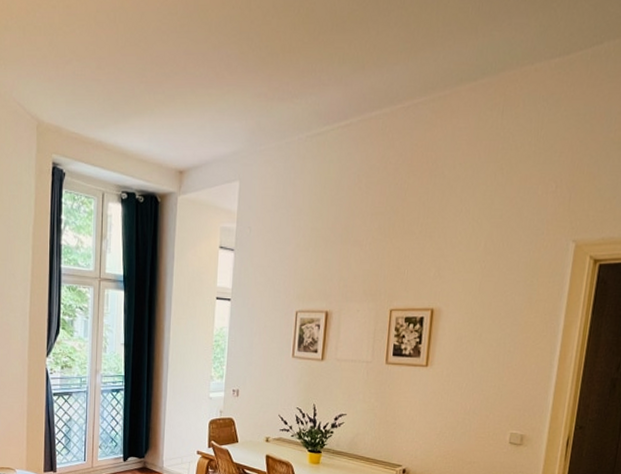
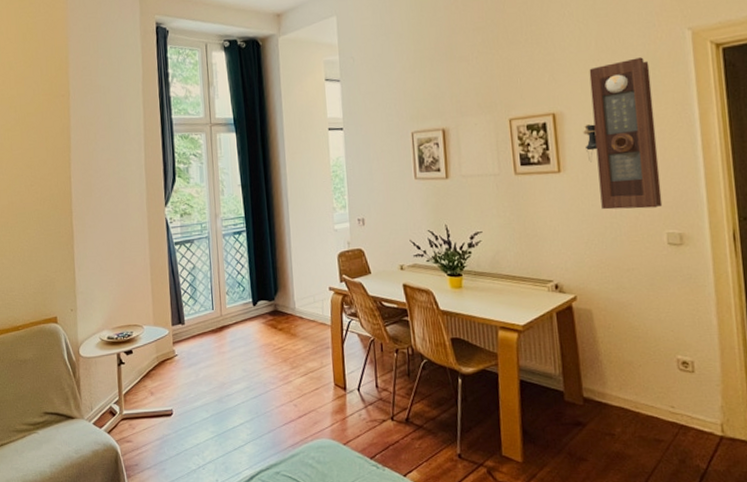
pendulum clock: none [454,264,530,409] -> present [583,57,663,210]

